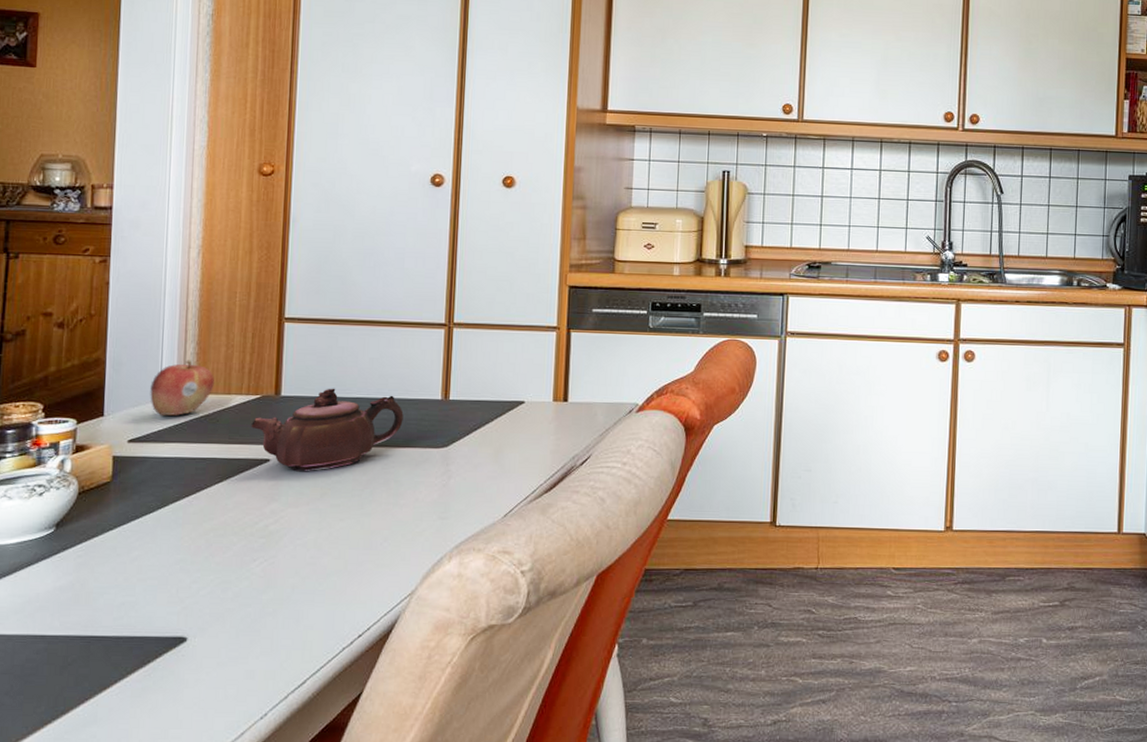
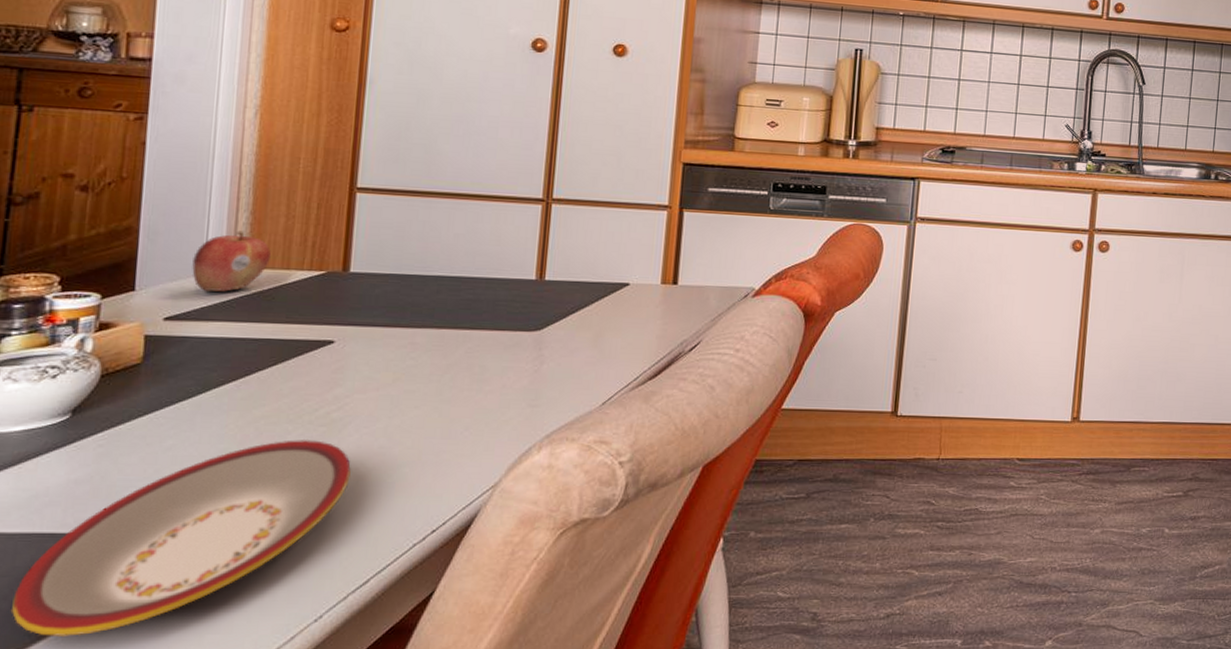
plate: none [12,550,287,730] -> present [12,440,351,638]
teapot: present [251,388,404,472] -> none [313,265,492,355]

